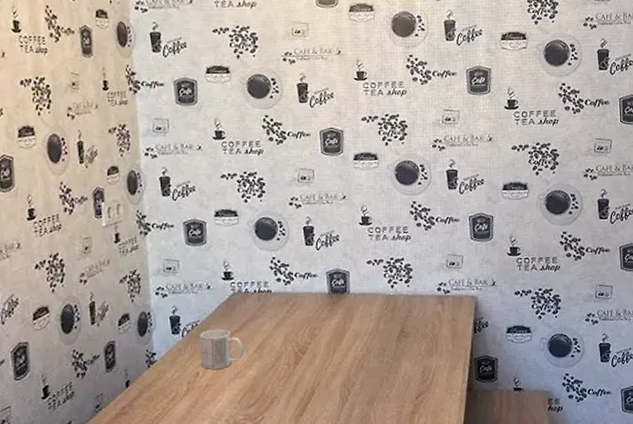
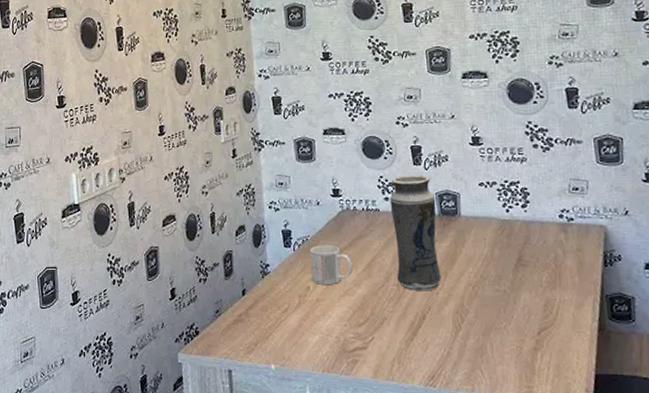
vase: none [281,254,330,369] -> present [389,174,441,292]

